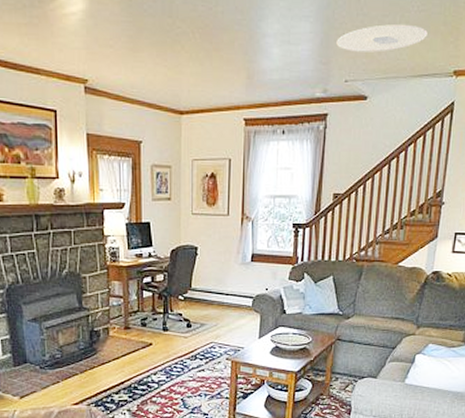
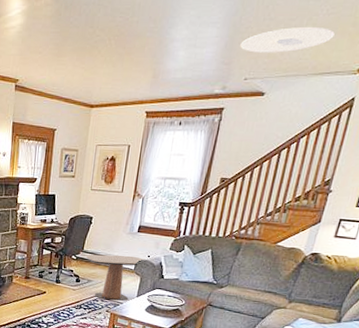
side table: none [195,290,262,346] -> present [86,254,145,301]

